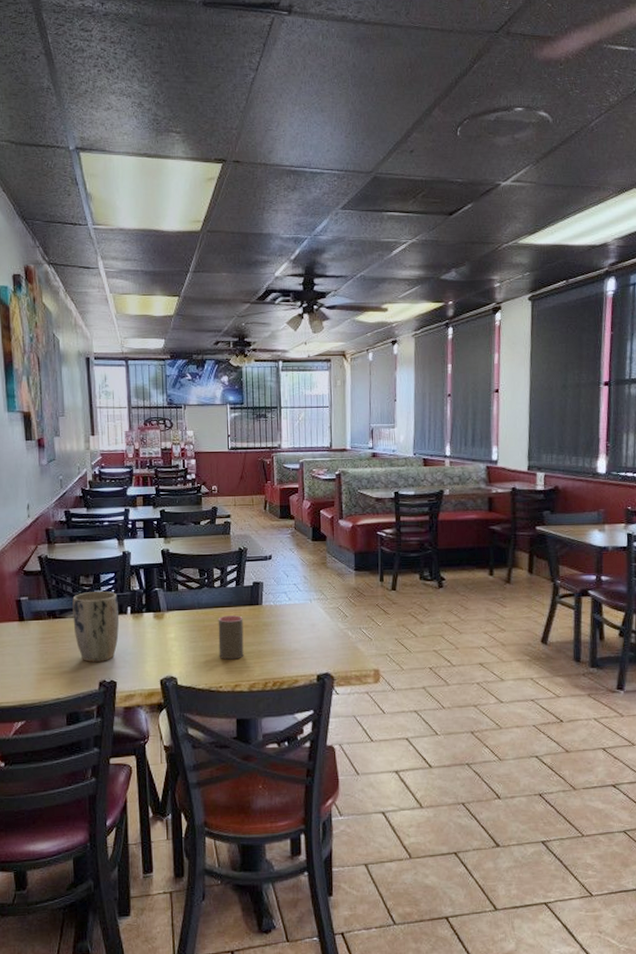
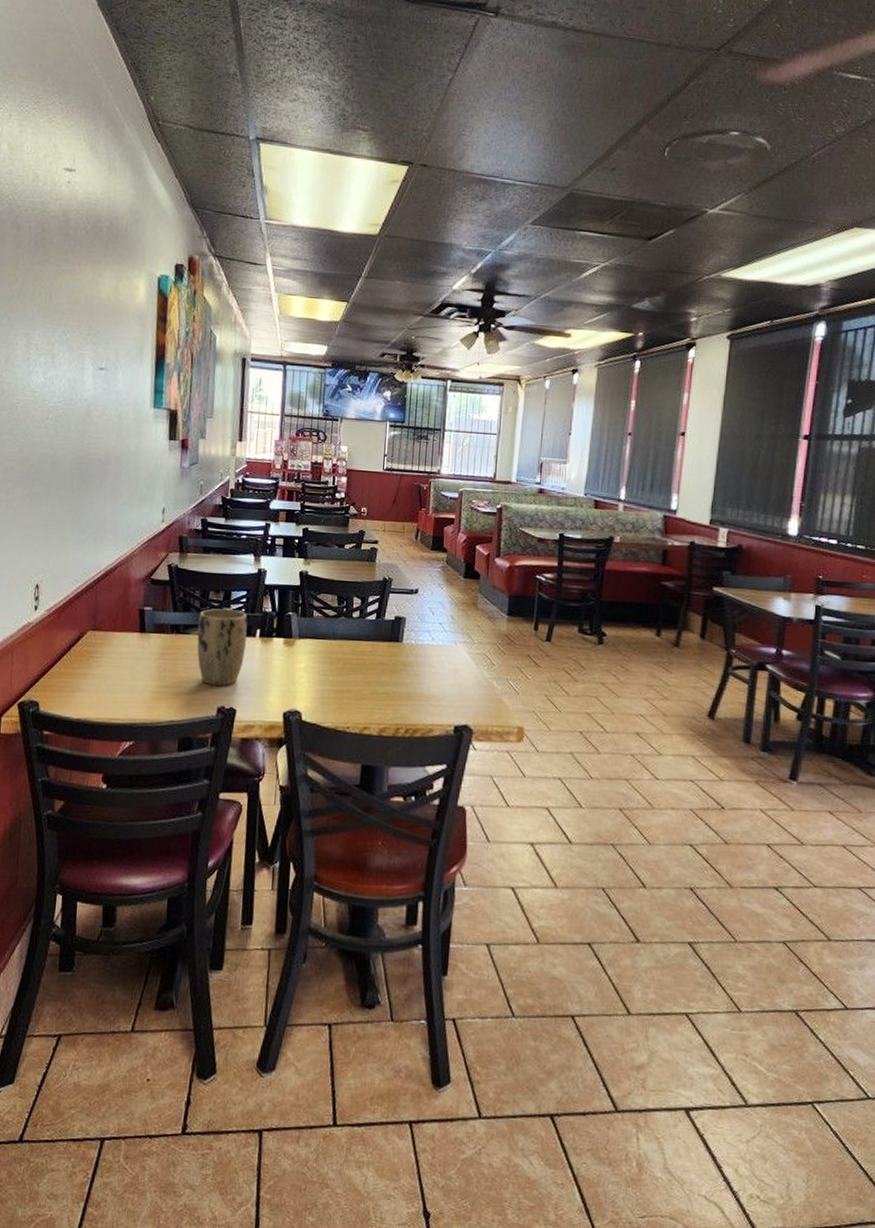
cup: present [218,615,244,660] -> none [350,650,380,699]

